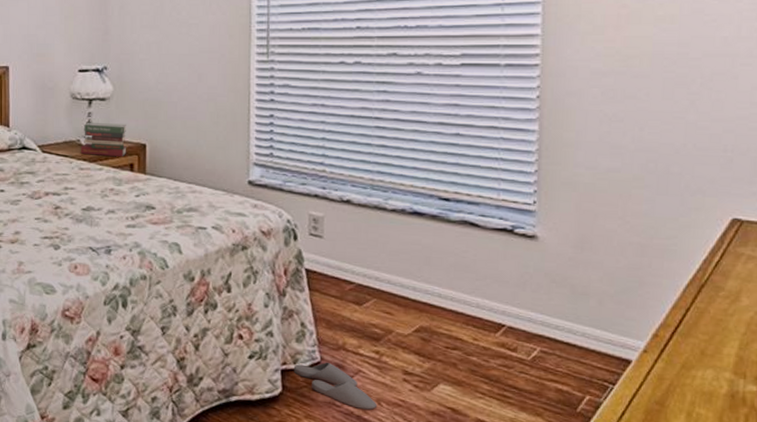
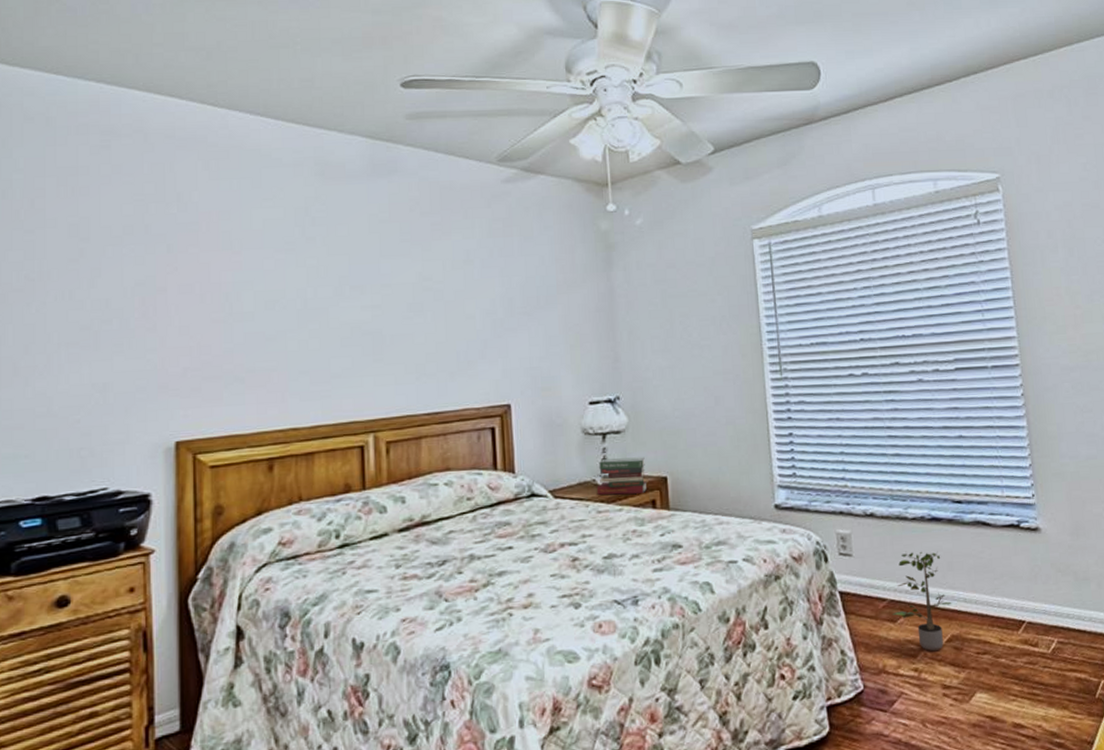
slippers: present [293,362,378,411] -> none [838,689,923,735]
potted plant: none [358,242,425,339] -> present [891,551,952,652]

